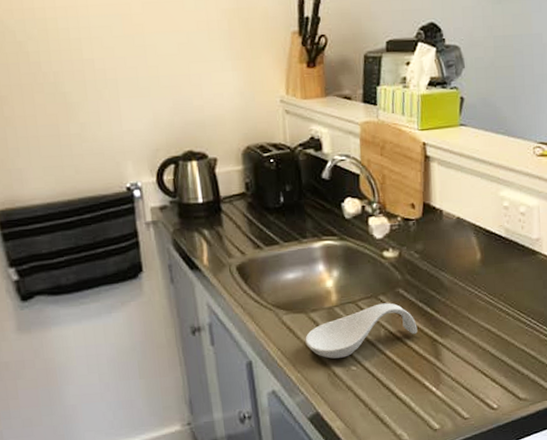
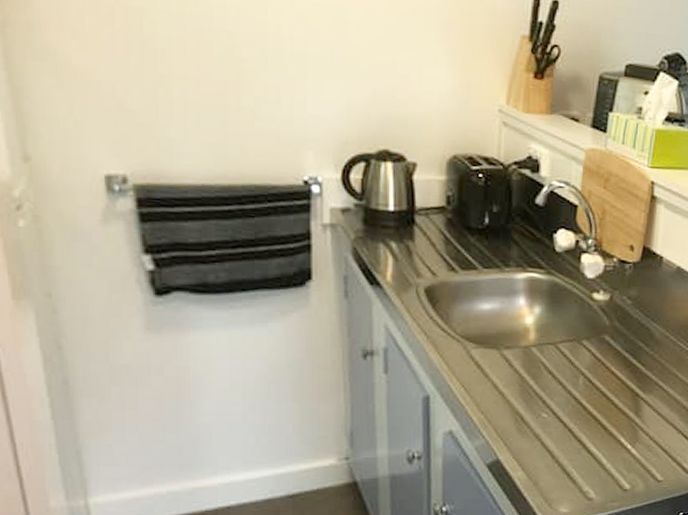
spoon rest: present [305,303,418,359] -> none [494,348,620,403]

